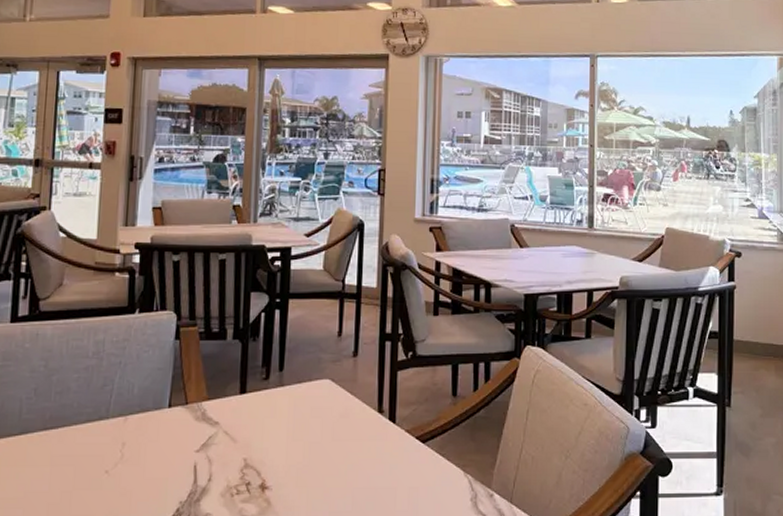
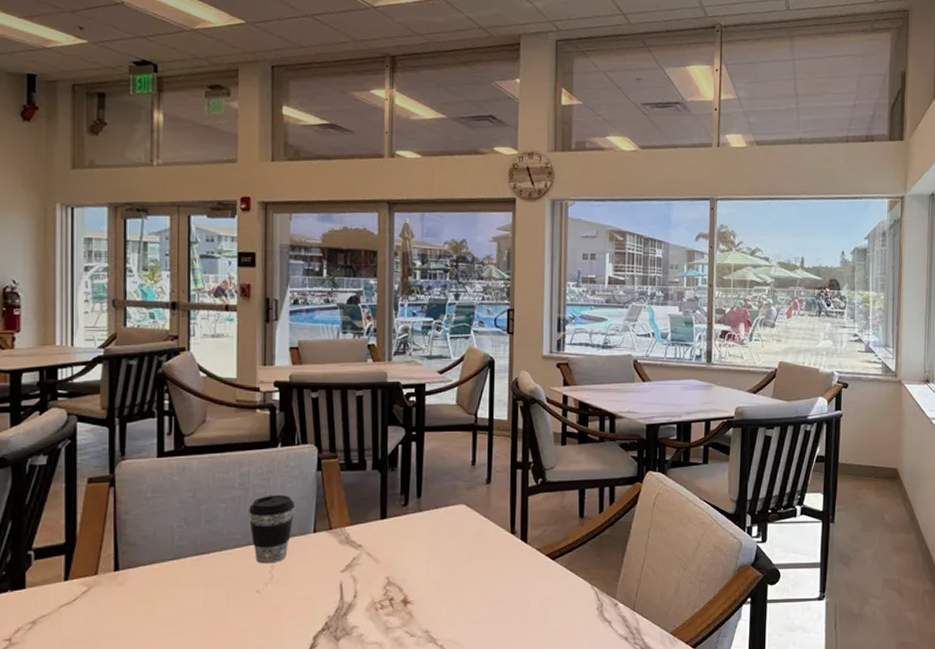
coffee cup: none [102,365,151,441] -> present [249,494,296,564]

